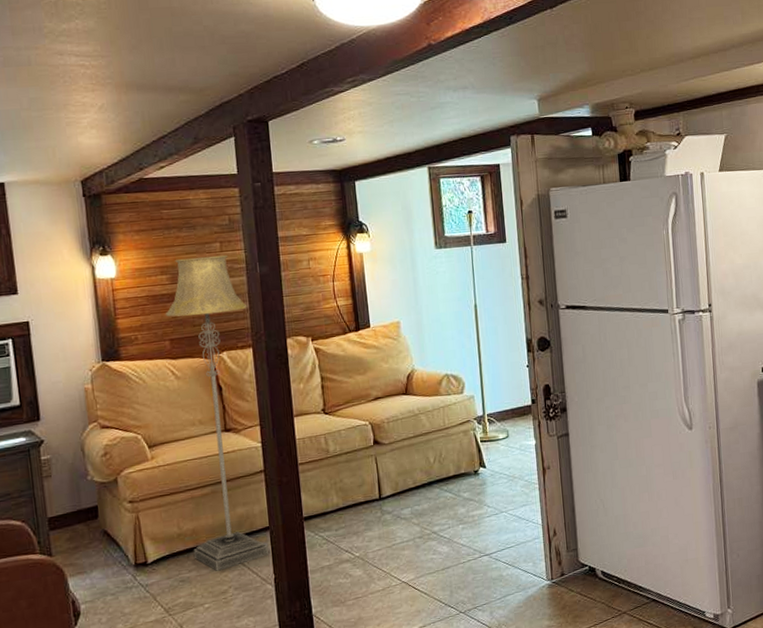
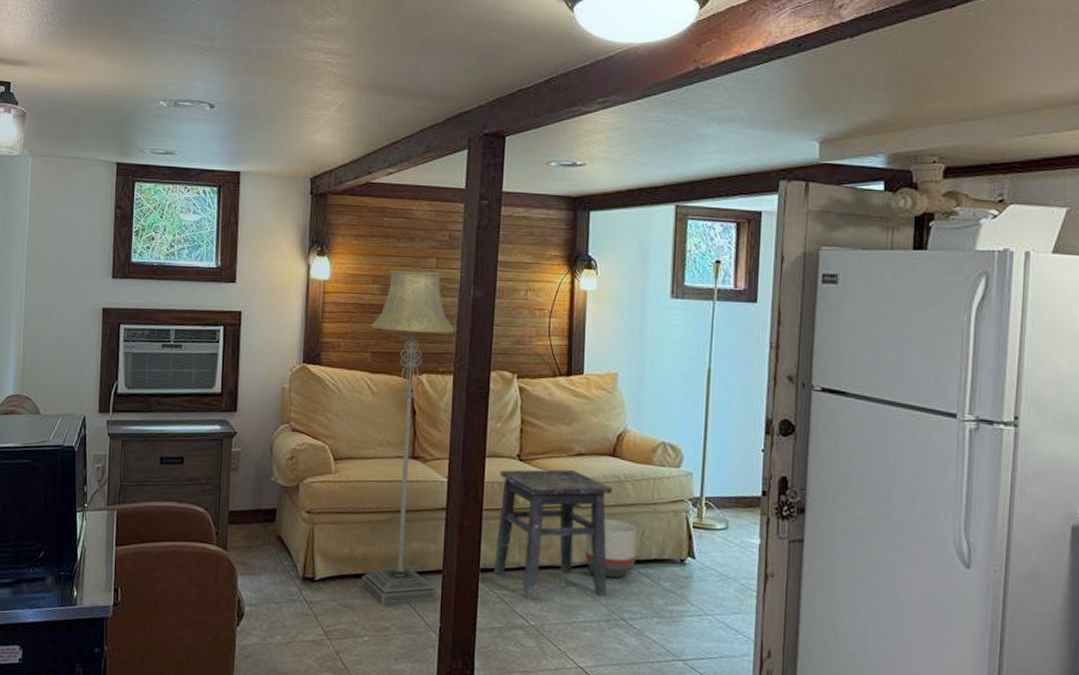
side table: none [309,413,417,535] -> present [494,469,613,601]
planter: none [392,448,438,500] -> present [585,519,637,578]

